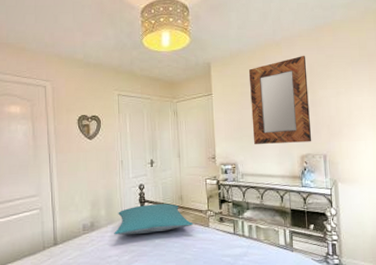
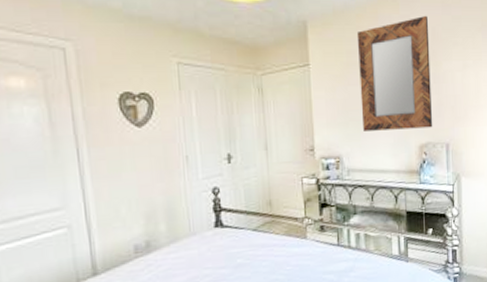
pillow: present [114,203,194,235] -> none [179,211,287,257]

